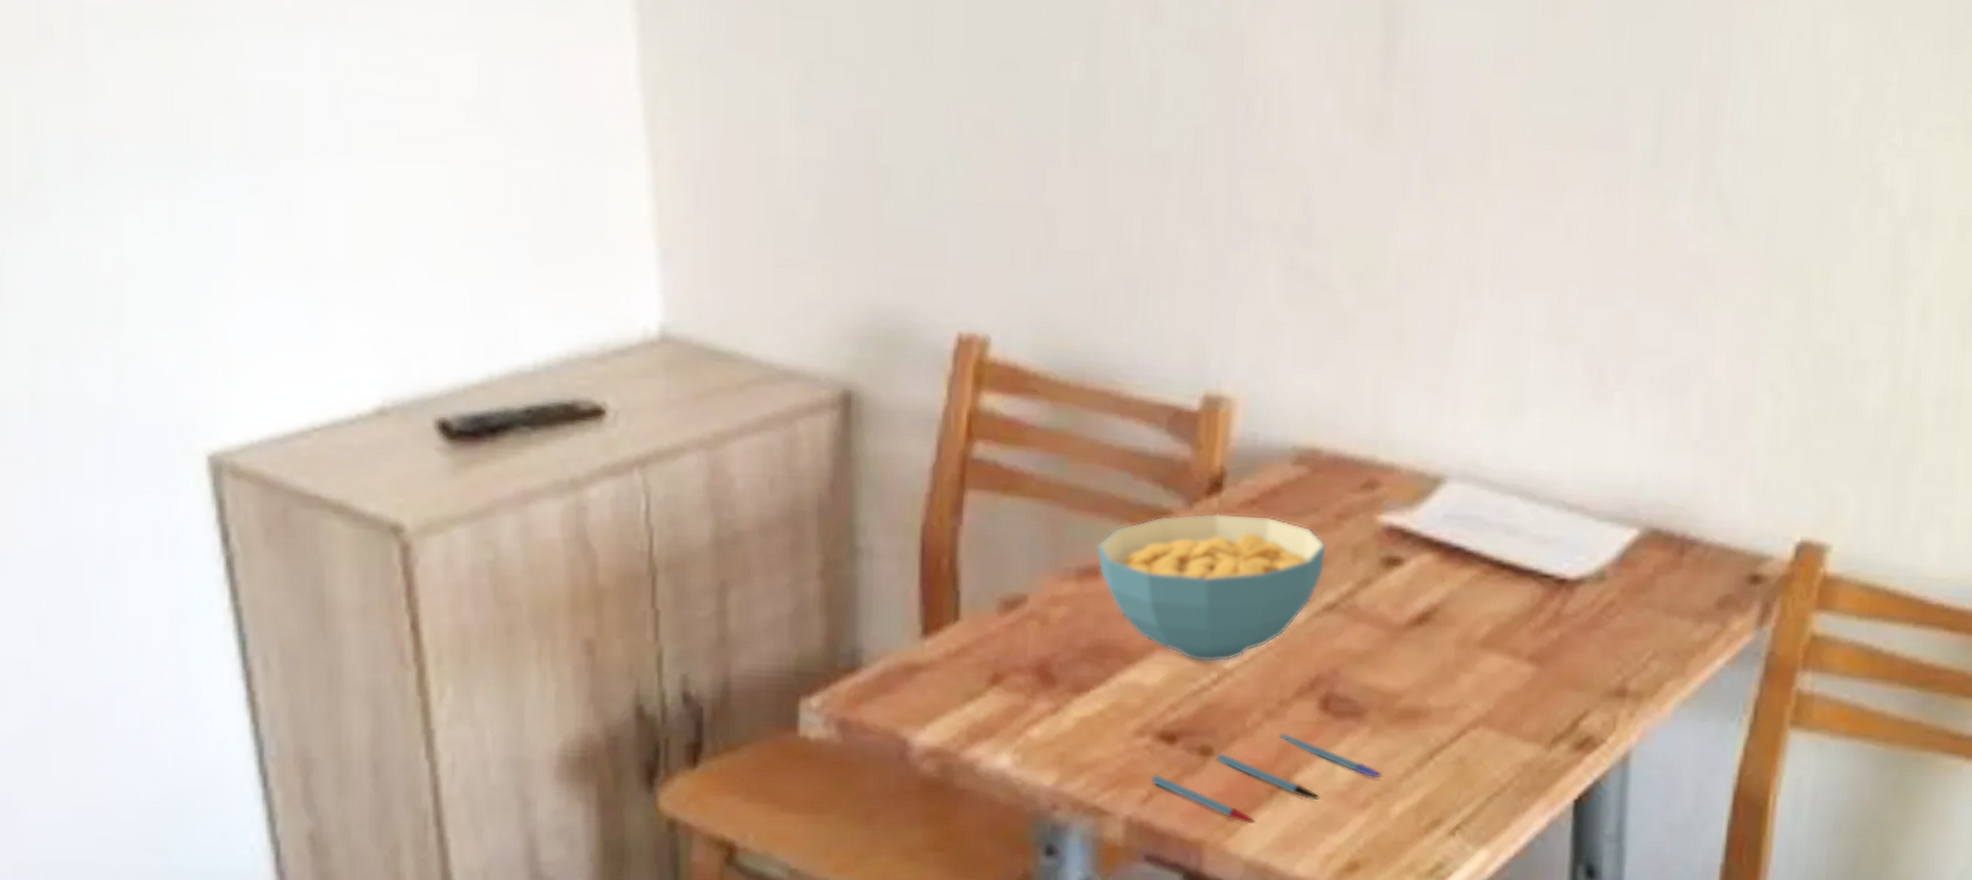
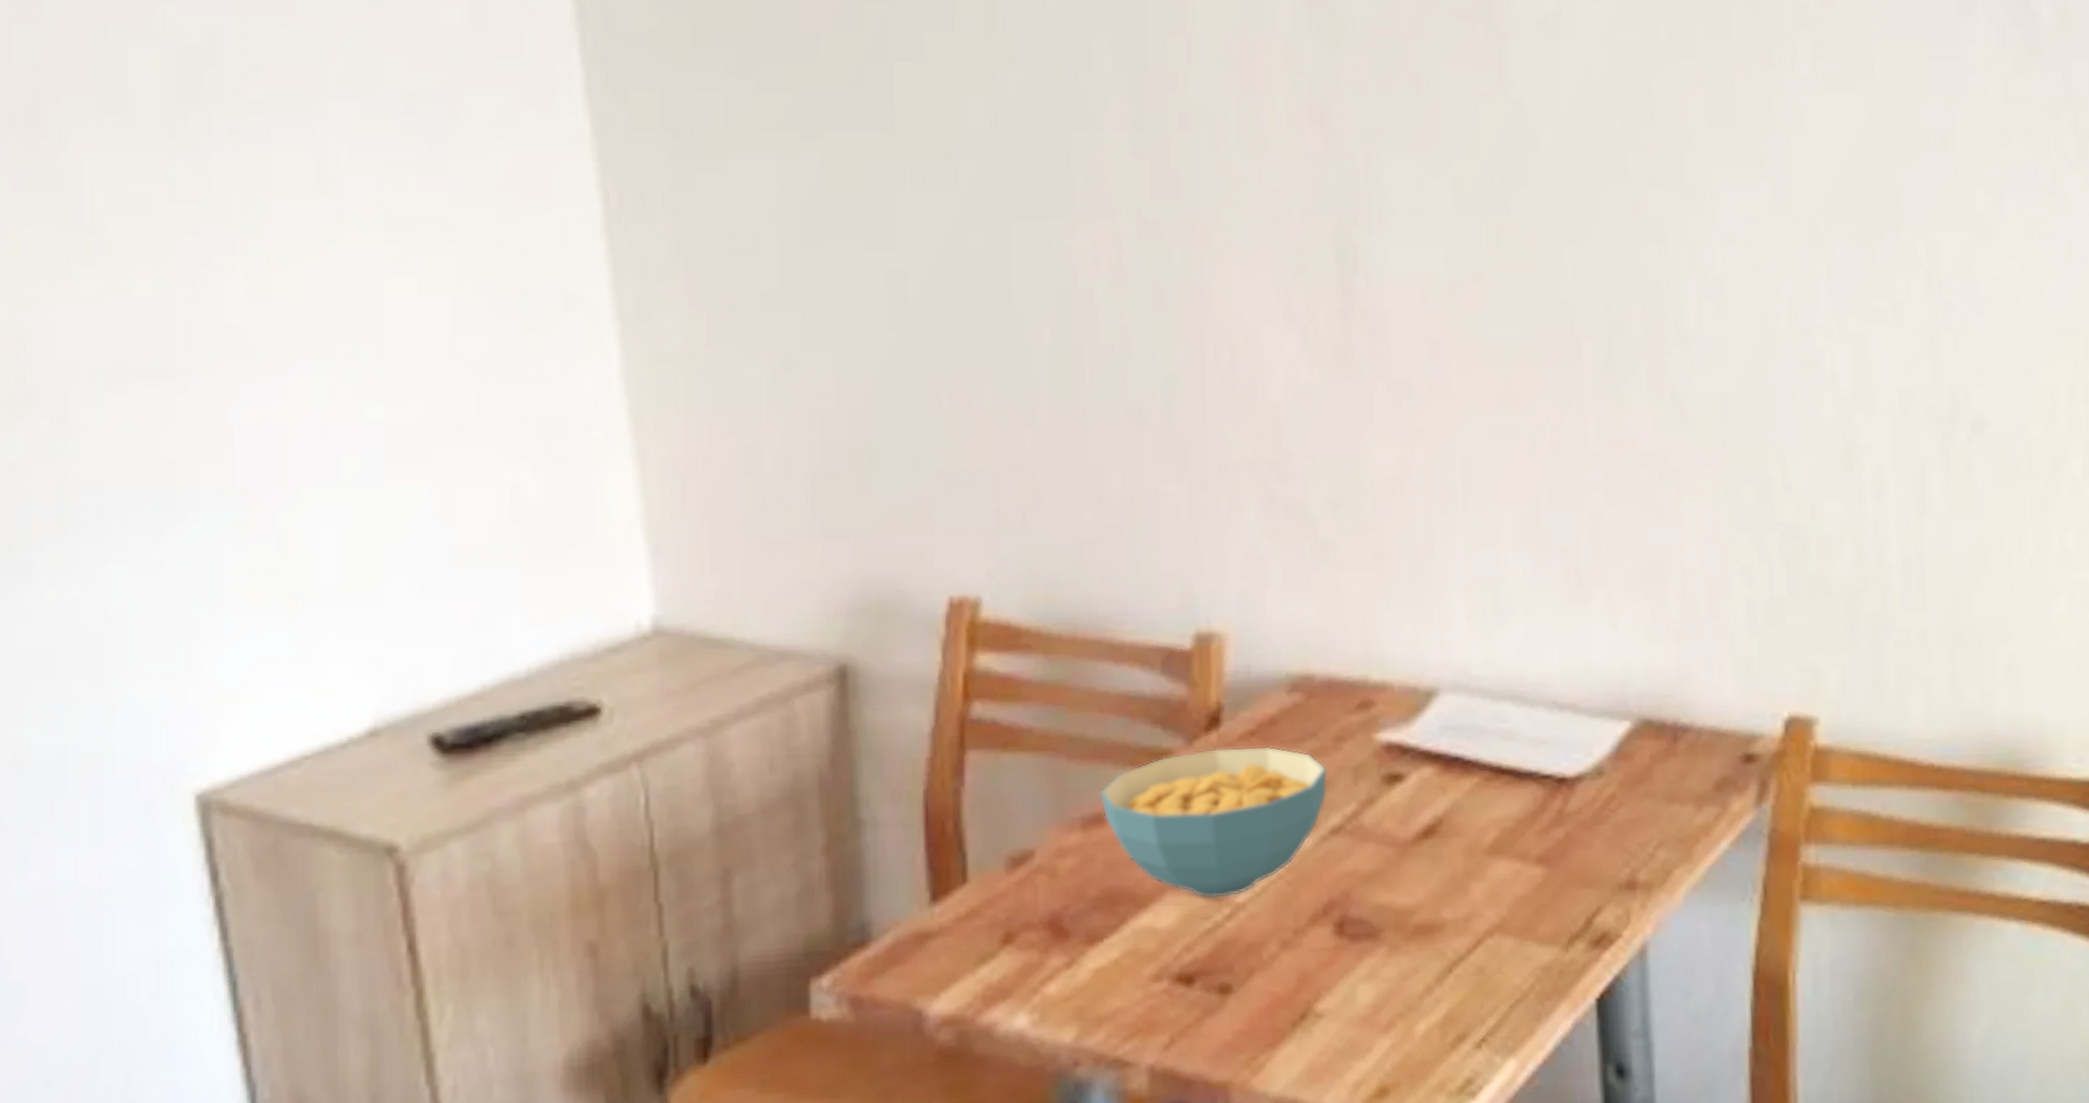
pen: present [1150,732,1382,825] -> none [1171,961,1403,1060]

